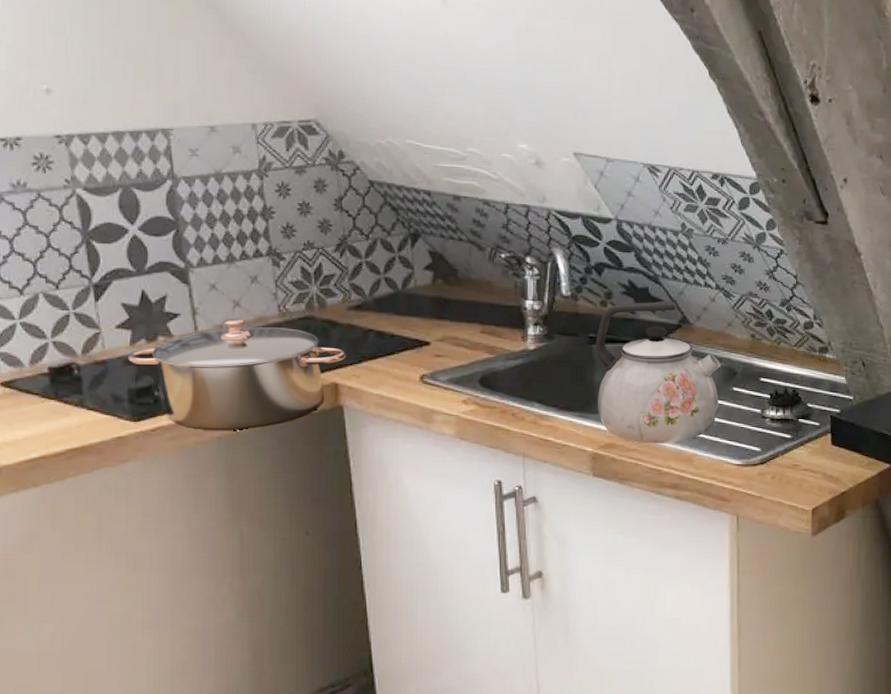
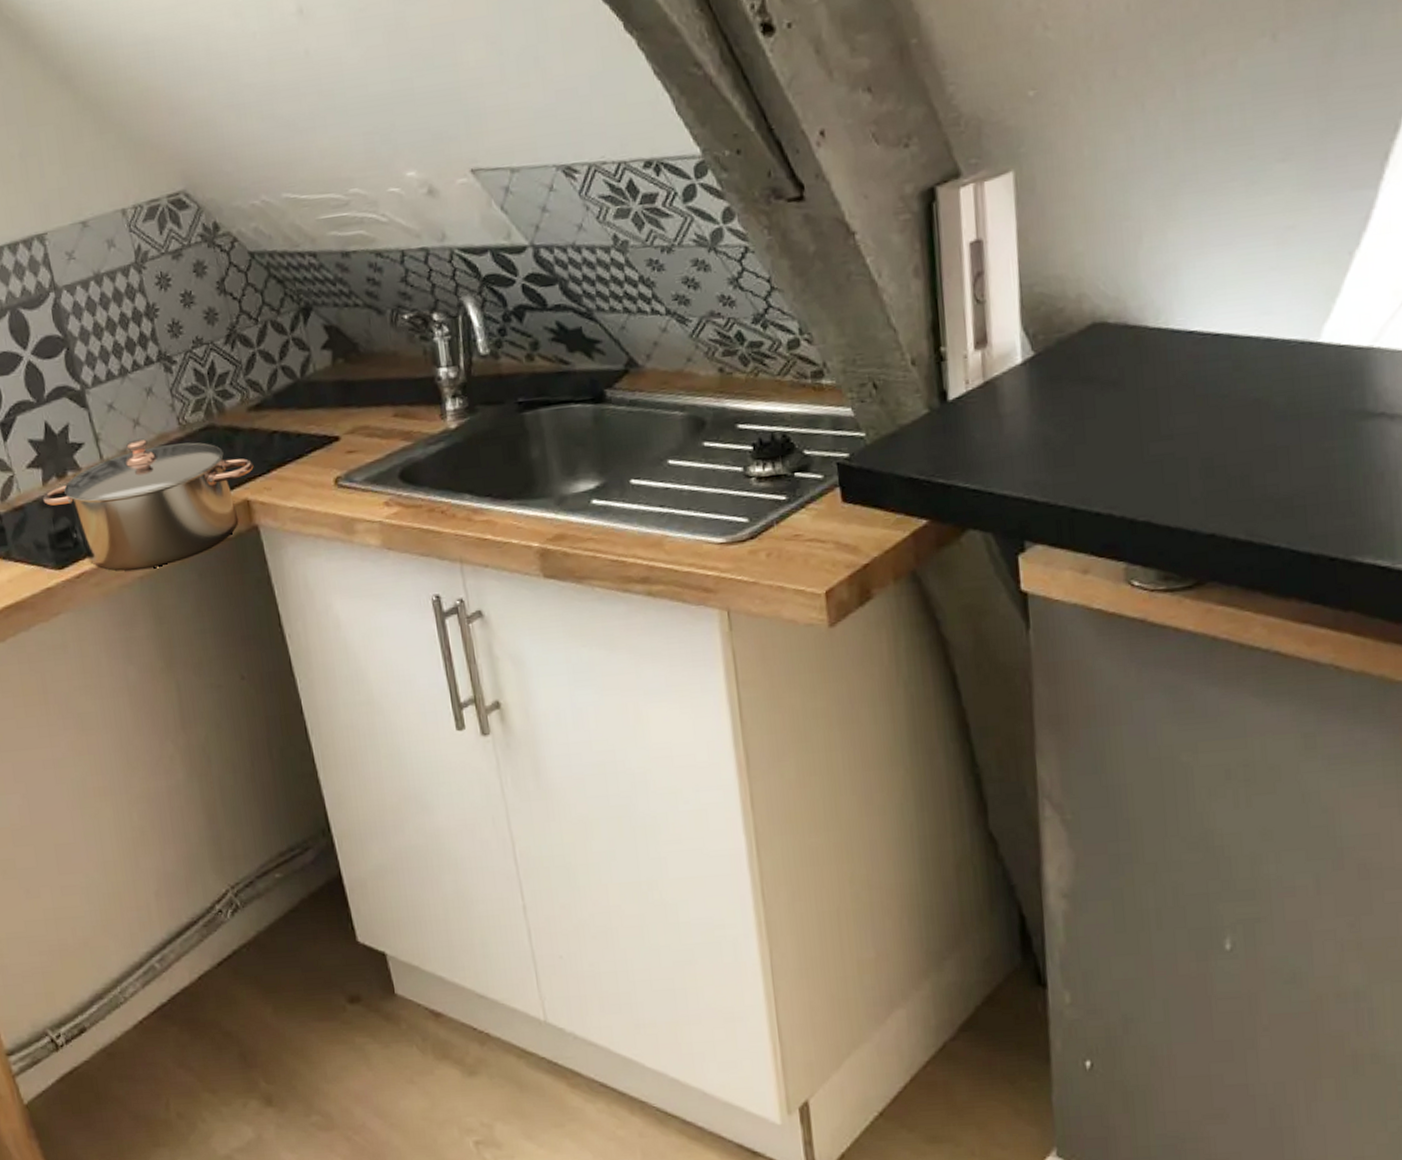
kettle: present [595,301,720,444] -> none [525,341,688,530]

